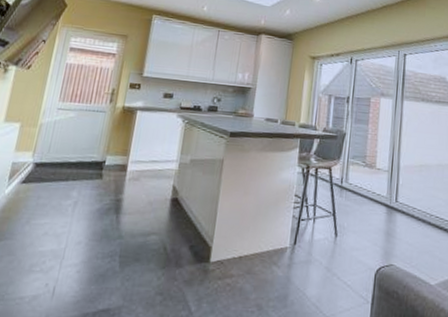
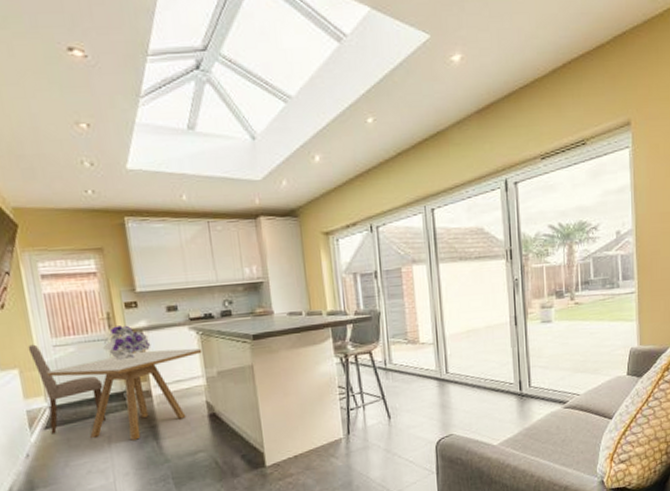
dining chair: none [26,104,88,190] -> present [28,344,107,435]
dining table: none [43,127,183,210] -> present [47,348,202,441]
bouquet: none [98,101,141,133] -> present [102,325,151,361]

